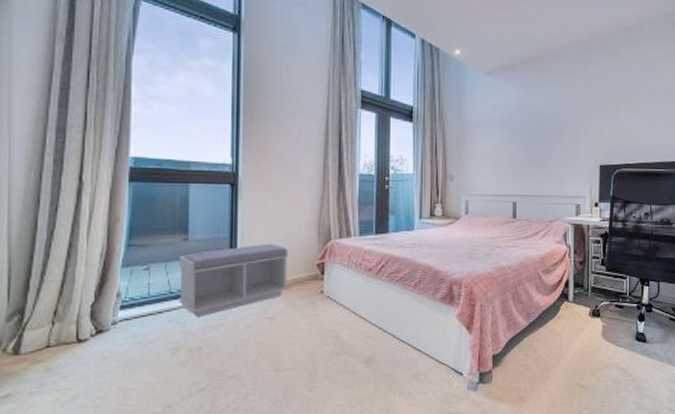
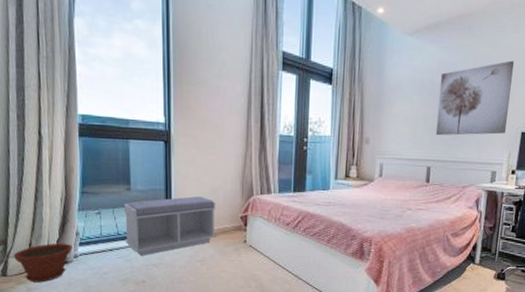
plant pot: none [31,307,111,360] -> present [13,243,73,282]
wall art: none [518,98,586,171] -> present [435,60,514,136]

